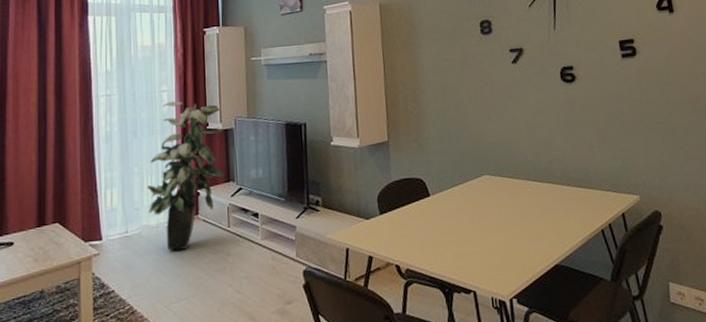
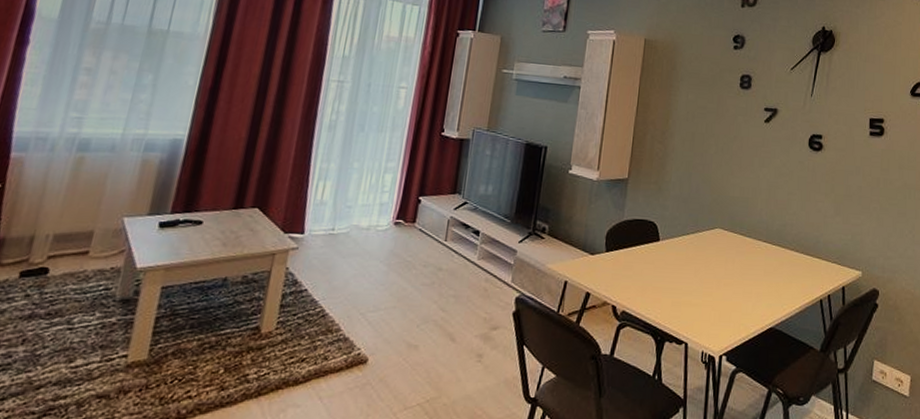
indoor plant: present [147,101,225,251] -> none [361,100,460,257]

